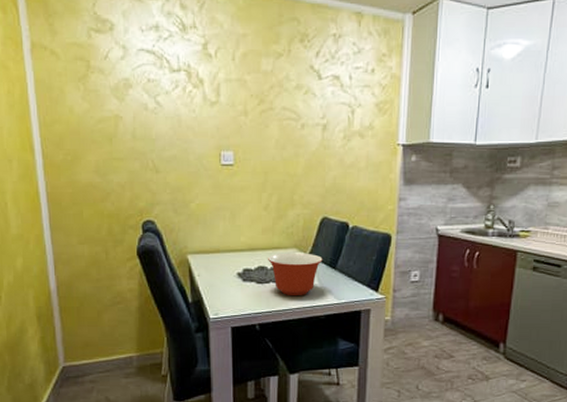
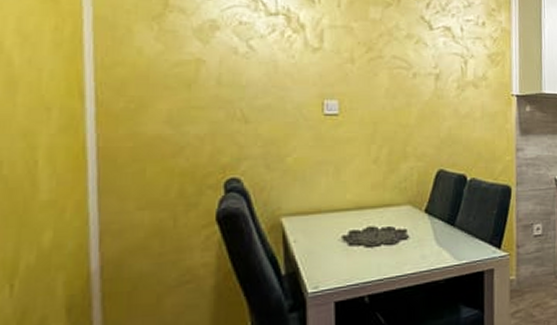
mixing bowl: present [267,253,323,297] -> none [377,209,440,260]

